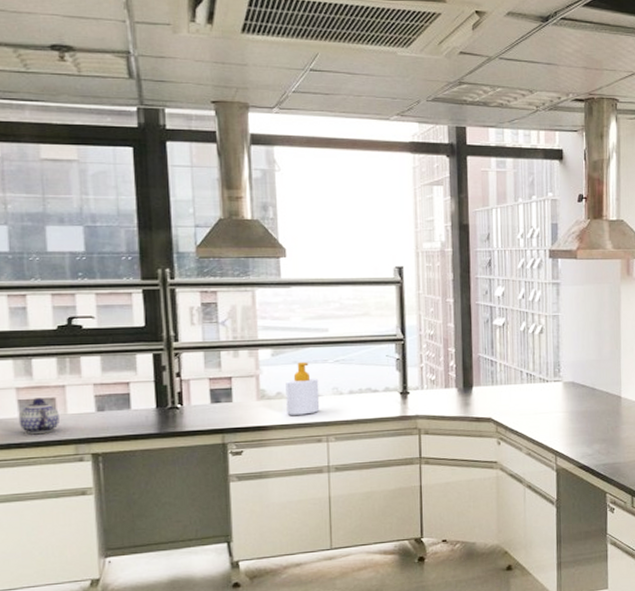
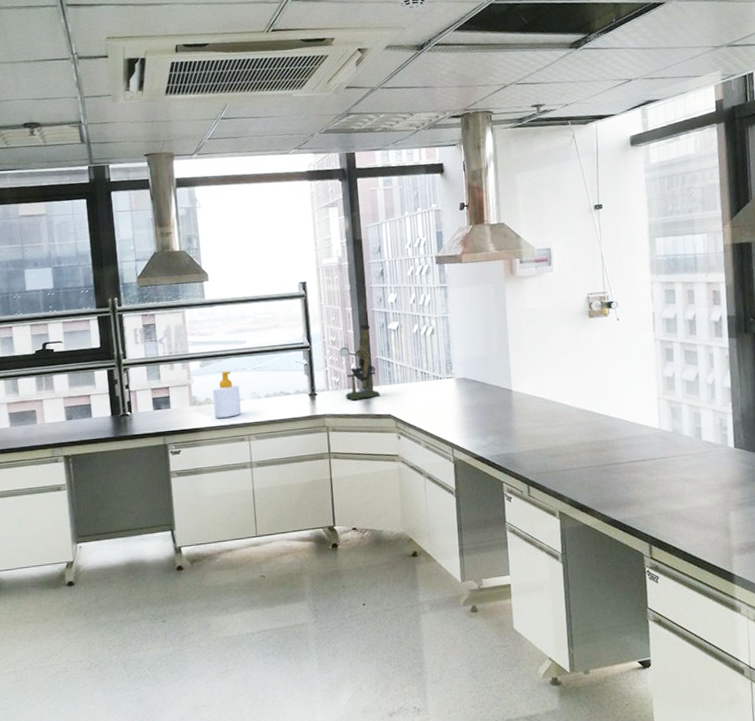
teapot: present [18,397,59,434] -> none [9,410,39,441]
microscope: none [437,318,480,401] -> present [339,324,380,401]

